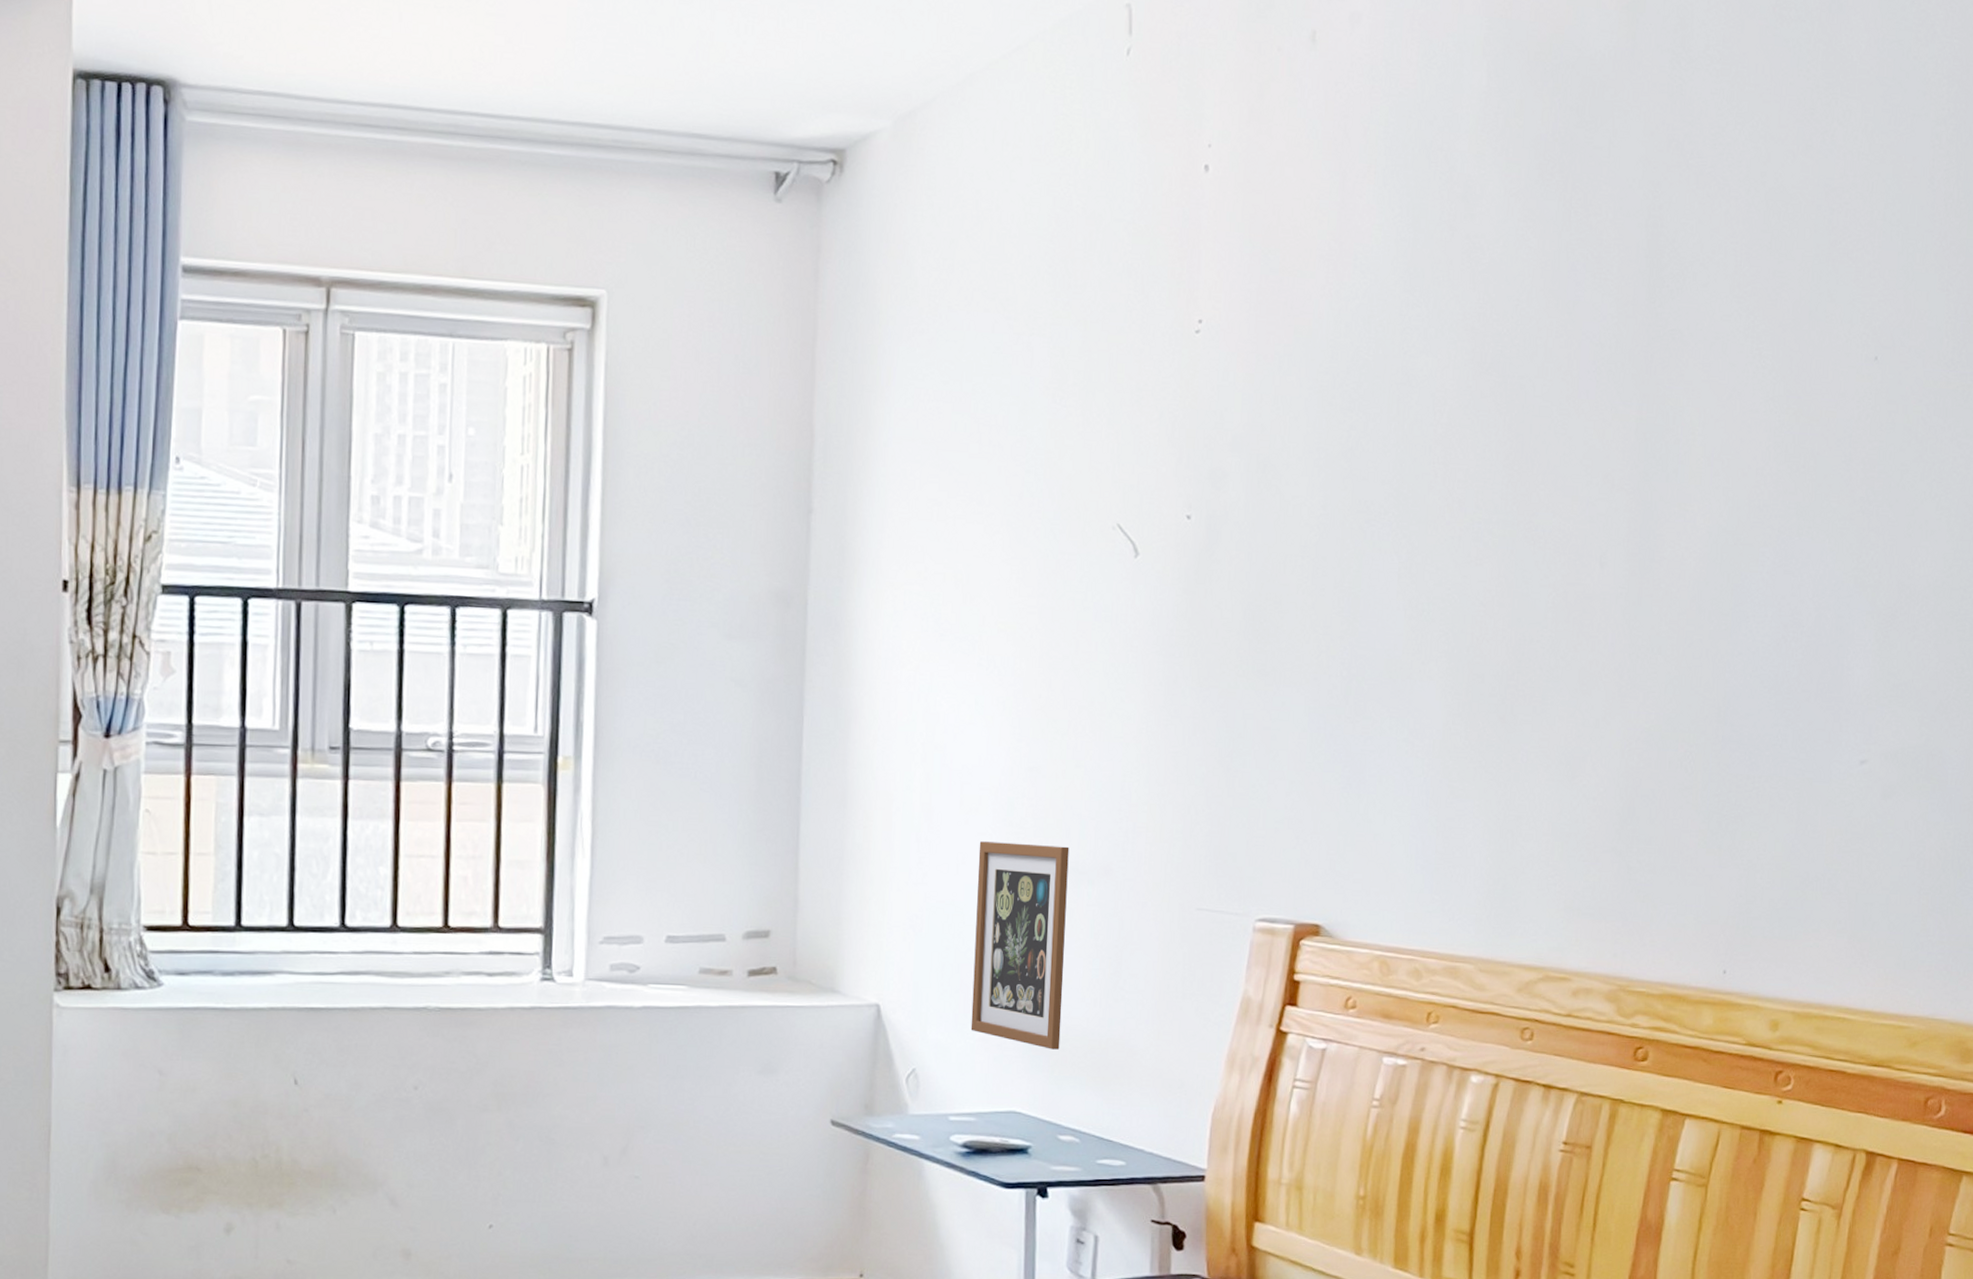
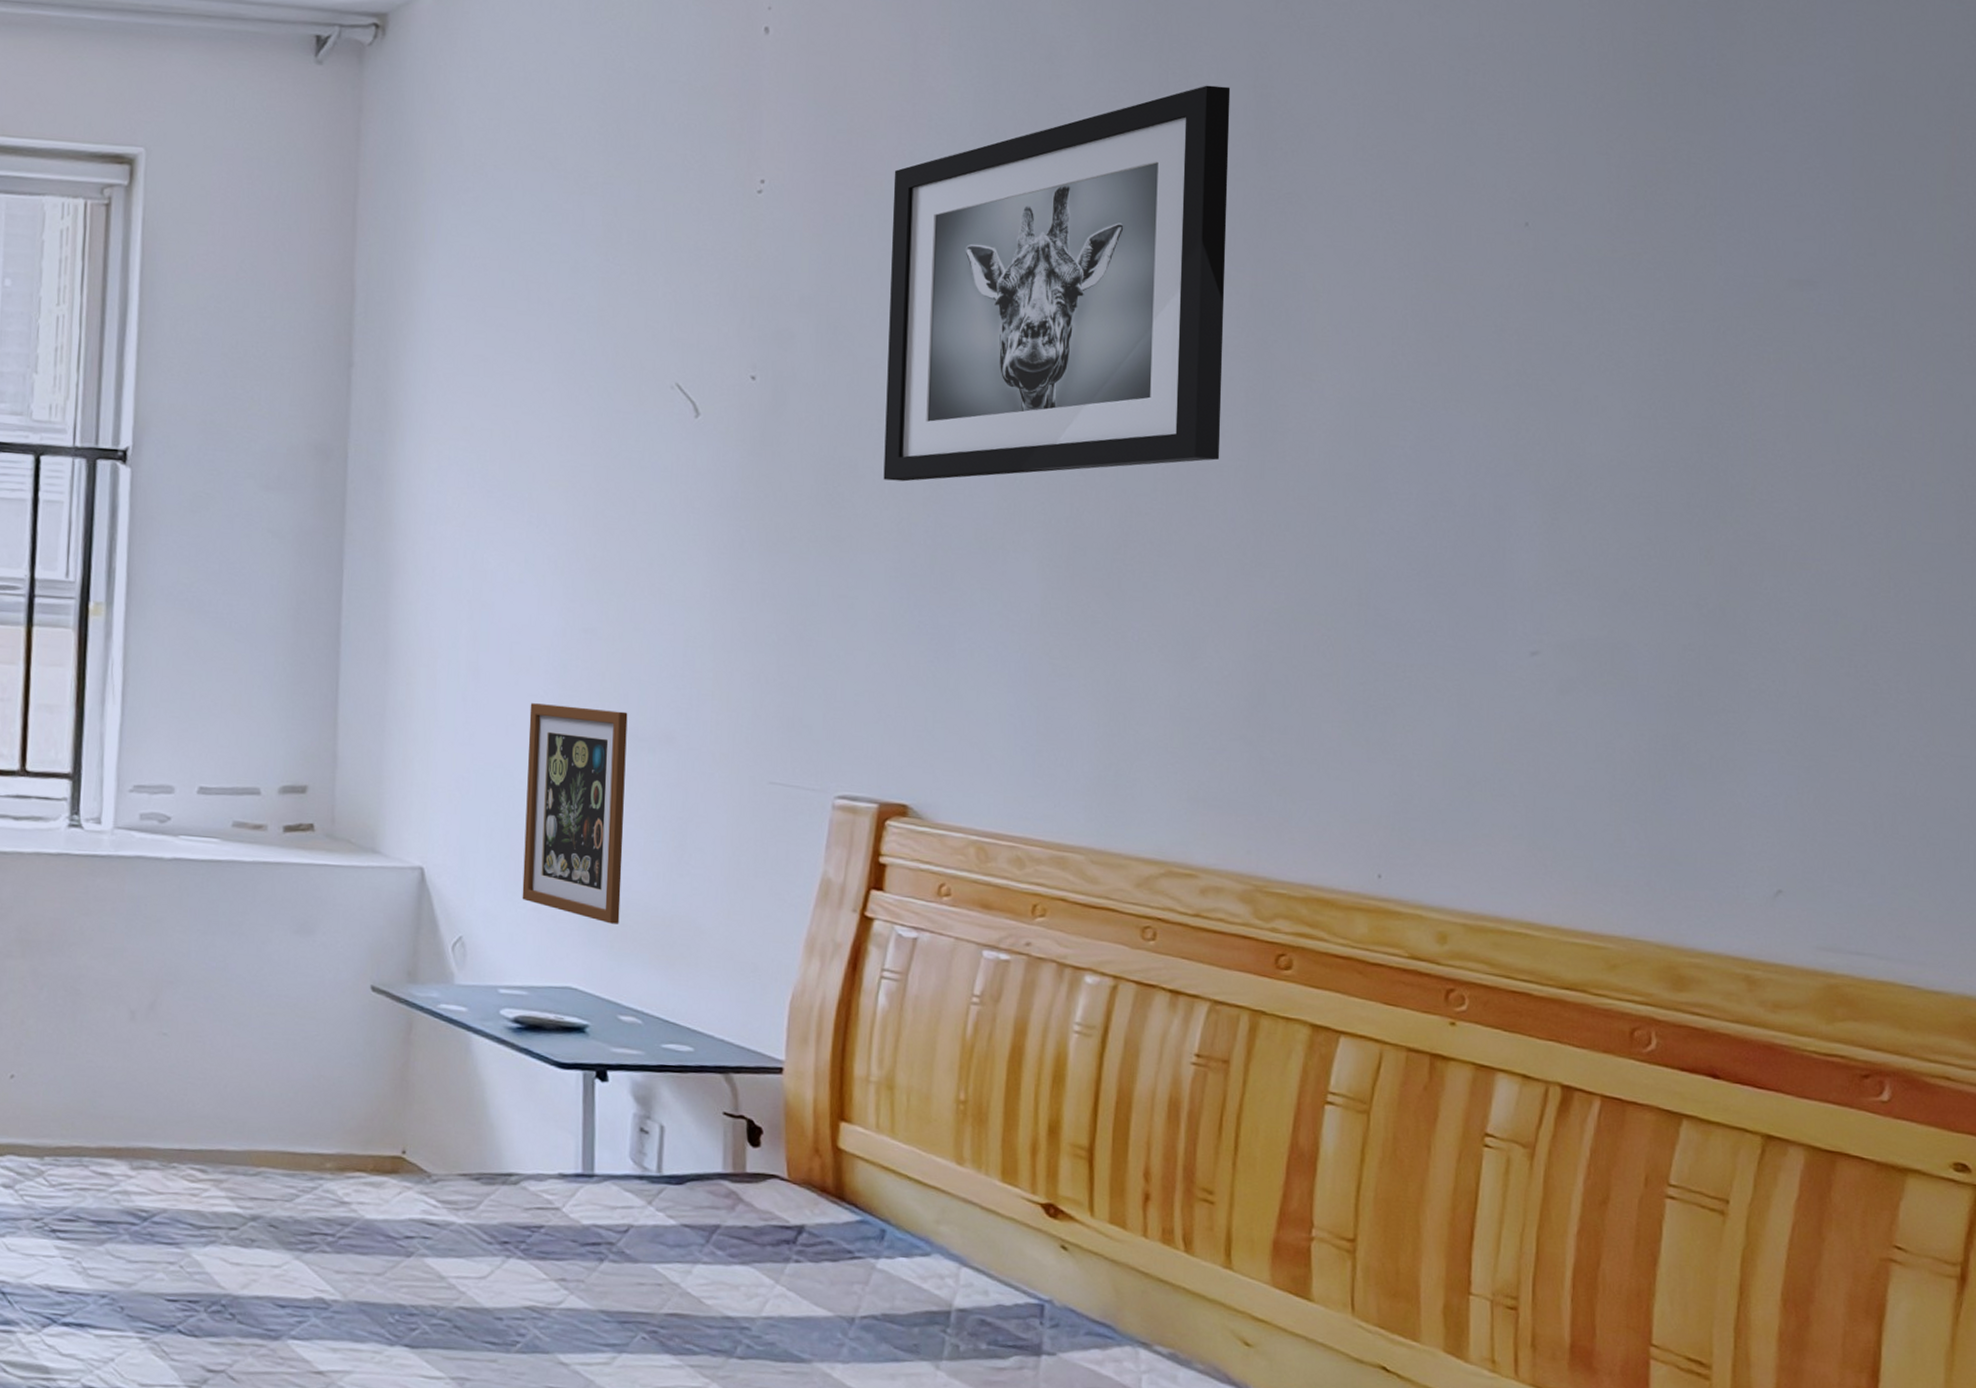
wall art: none [1305,224,1626,616] -> present [883,85,1231,482]

